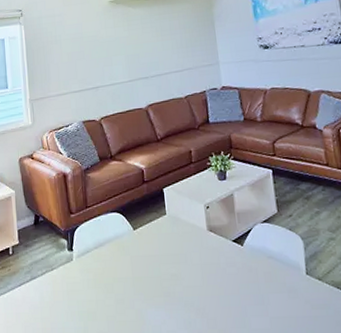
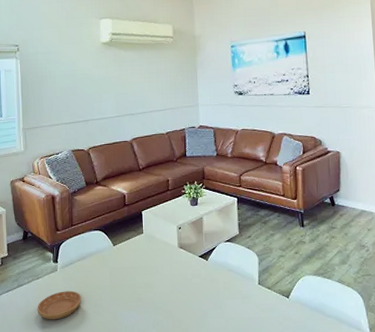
saucer: none [52,284,101,319] -> present [37,291,82,320]

